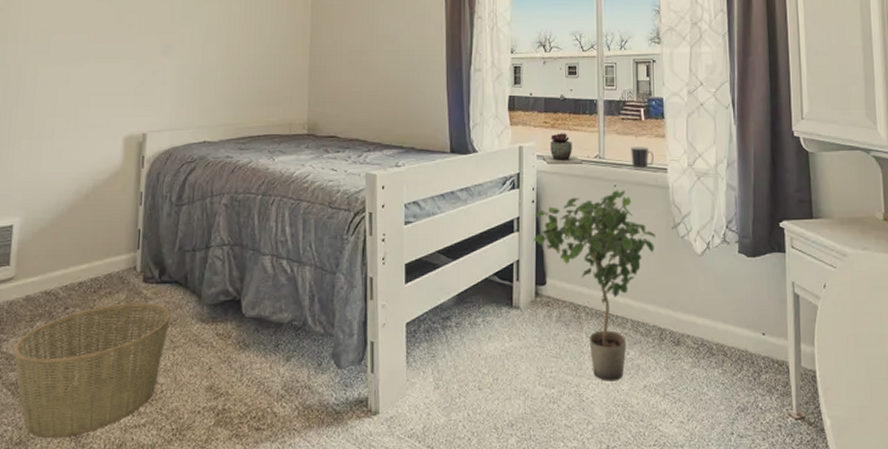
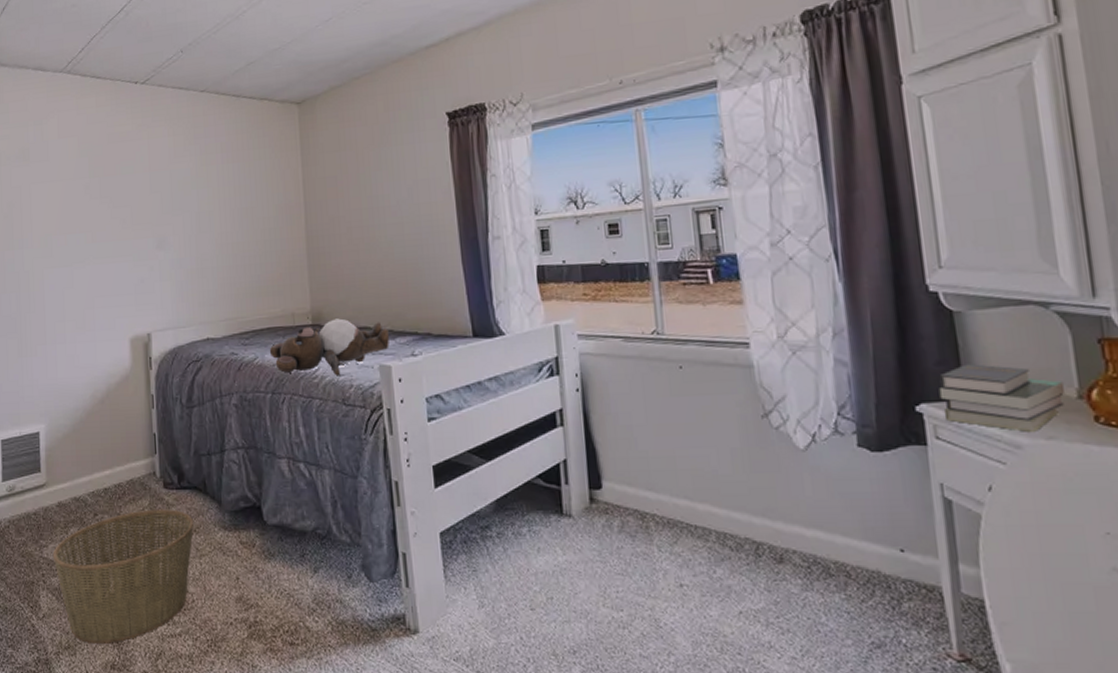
teddy bear: none [264,130,377,182] -> present [269,318,390,376]
potted plant: present [533,190,657,382] -> none [581,372,742,605]
succulent plant: present [543,133,583,164] -> none [585,306,636,345]
mug: present [631,147,654,170] -> none [697,317,730,347]
books: none [796,192,876,245] -> present [938,364,1065,433]

